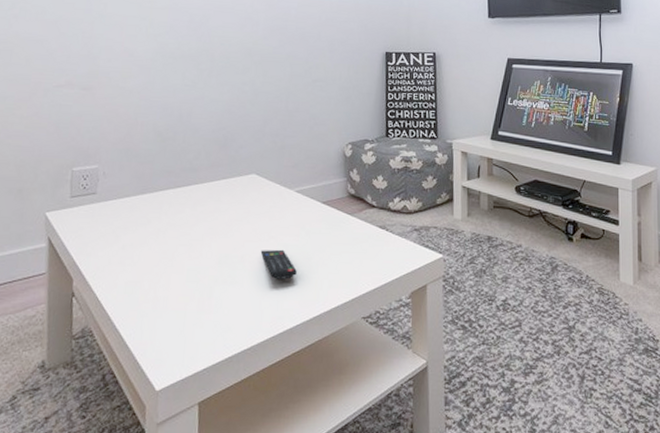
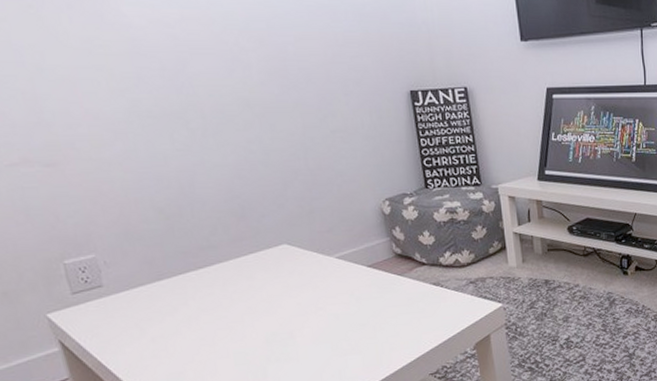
remote control: present [260,249,297,280] -> none [310,319,354,350]

